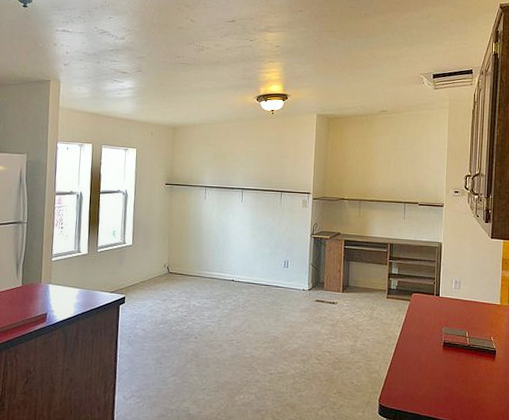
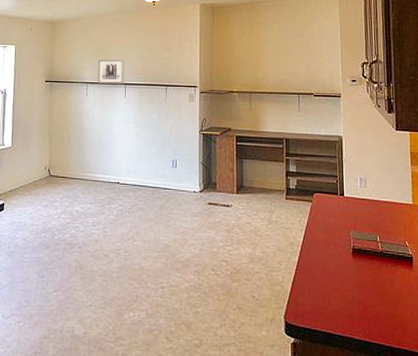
wall art: none [216,164,242,189] -> present [98,59,125,84]

